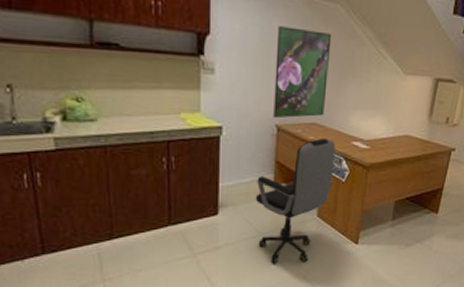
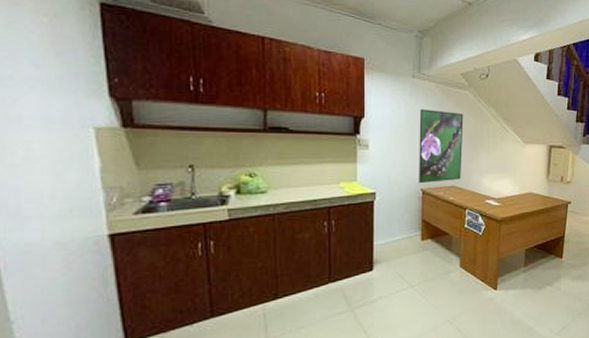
office chair: present [255,137,336,264] -> none [405,198,472,313]

